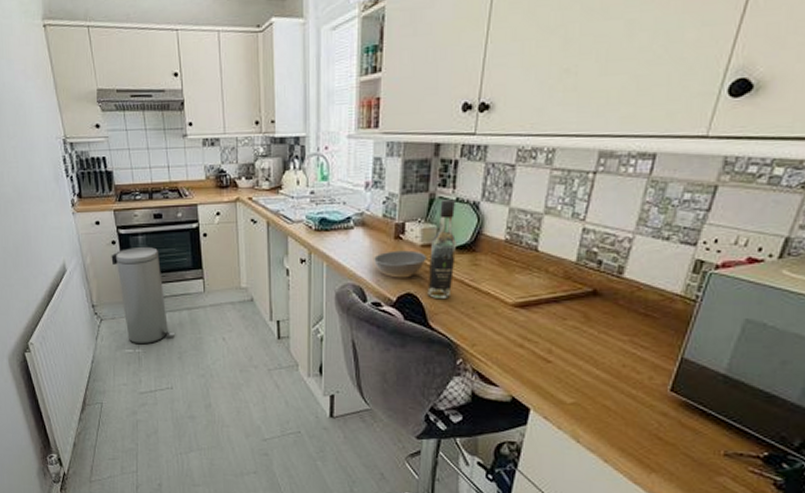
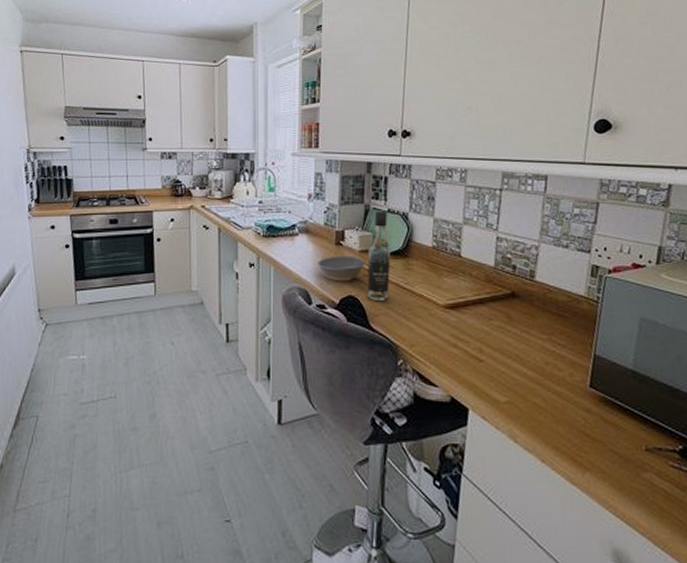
pedal bin: present [111,247,176,345] -> none [63,251,124,351]

